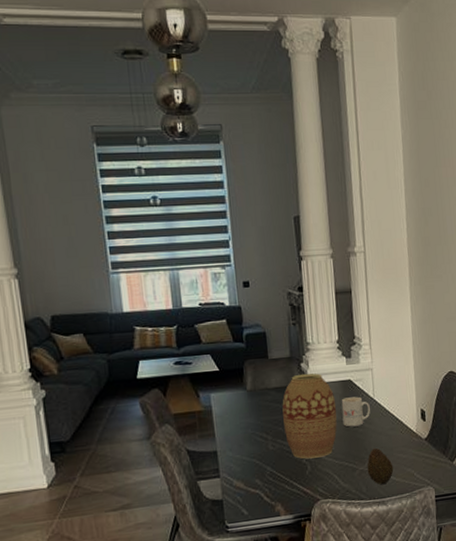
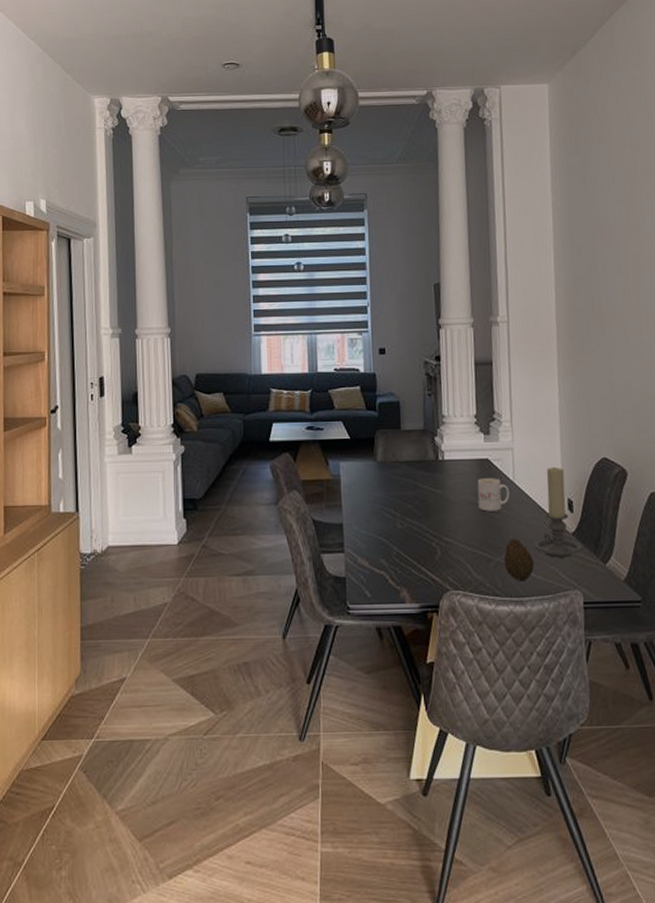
vase: present [282,373,337,459] -> none [413,448,472,543]
candle holder: none [392,382,434,462] -> present [533,466,583,558]

